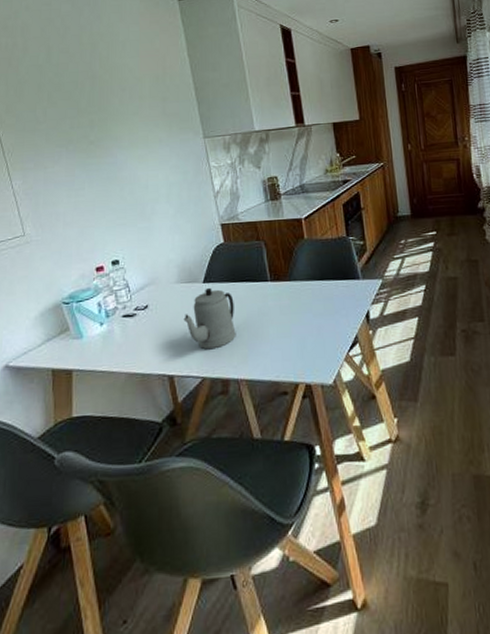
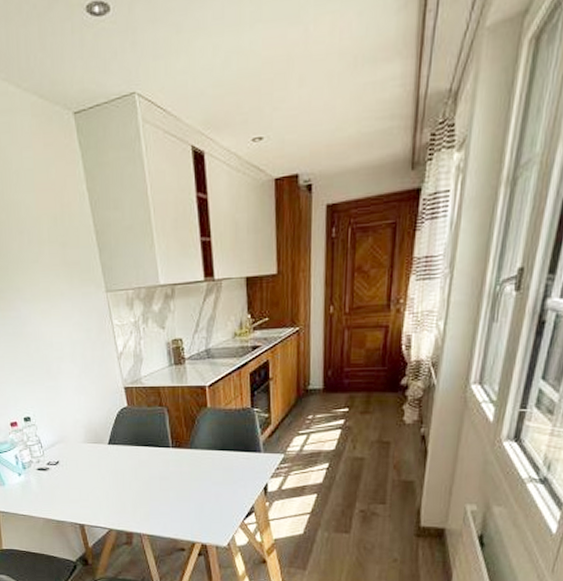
teapot: present [183,288,236,350] -> none [91,450,139,506]

